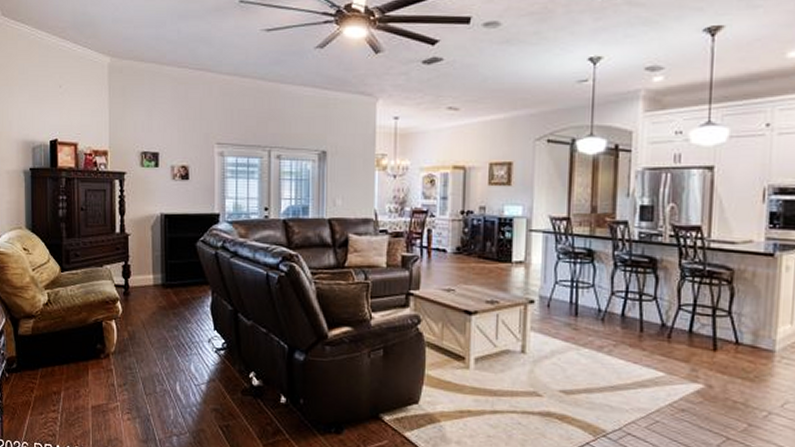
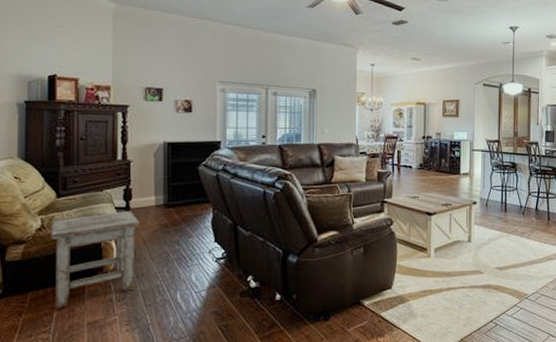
stool: none [56,289,138,388] -> present [51,211,139,308]

